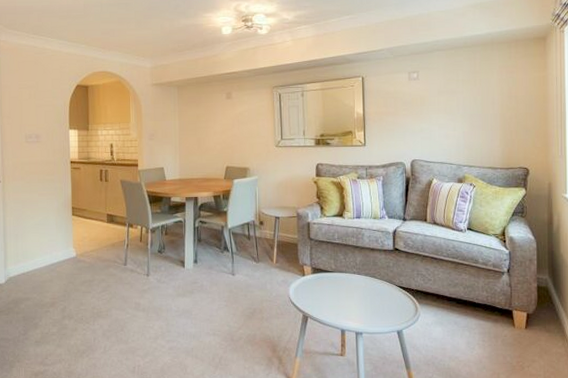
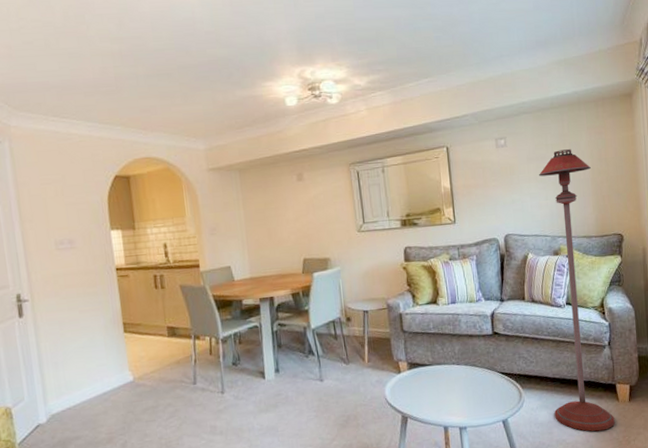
floor lamp: none [447,85,509,353] -> present [538,149,615,432]

